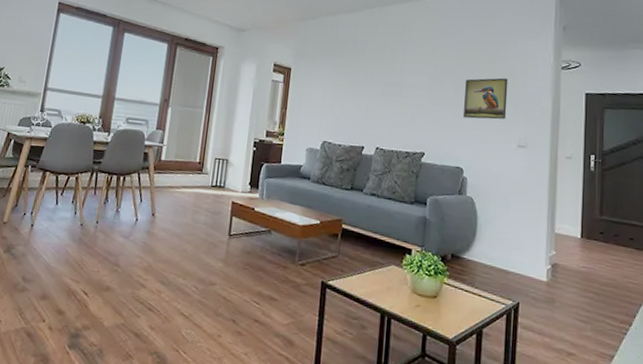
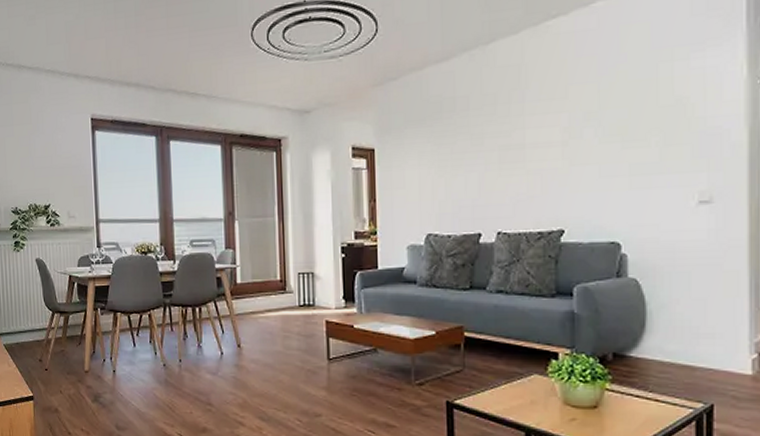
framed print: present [464,77,508,120] -> none [615,111,679,176]

